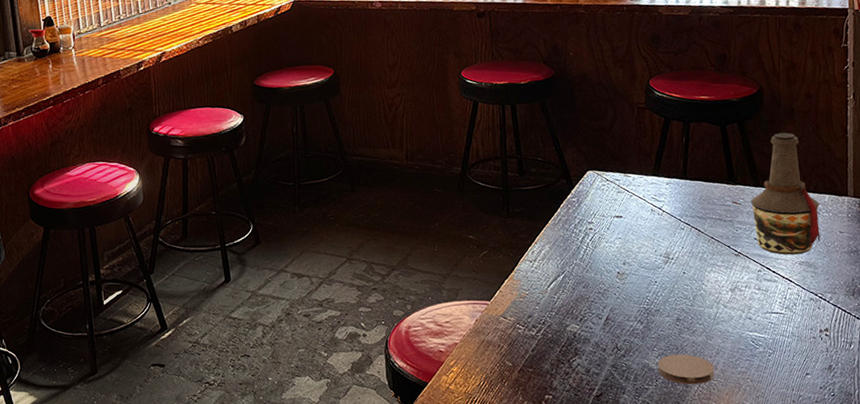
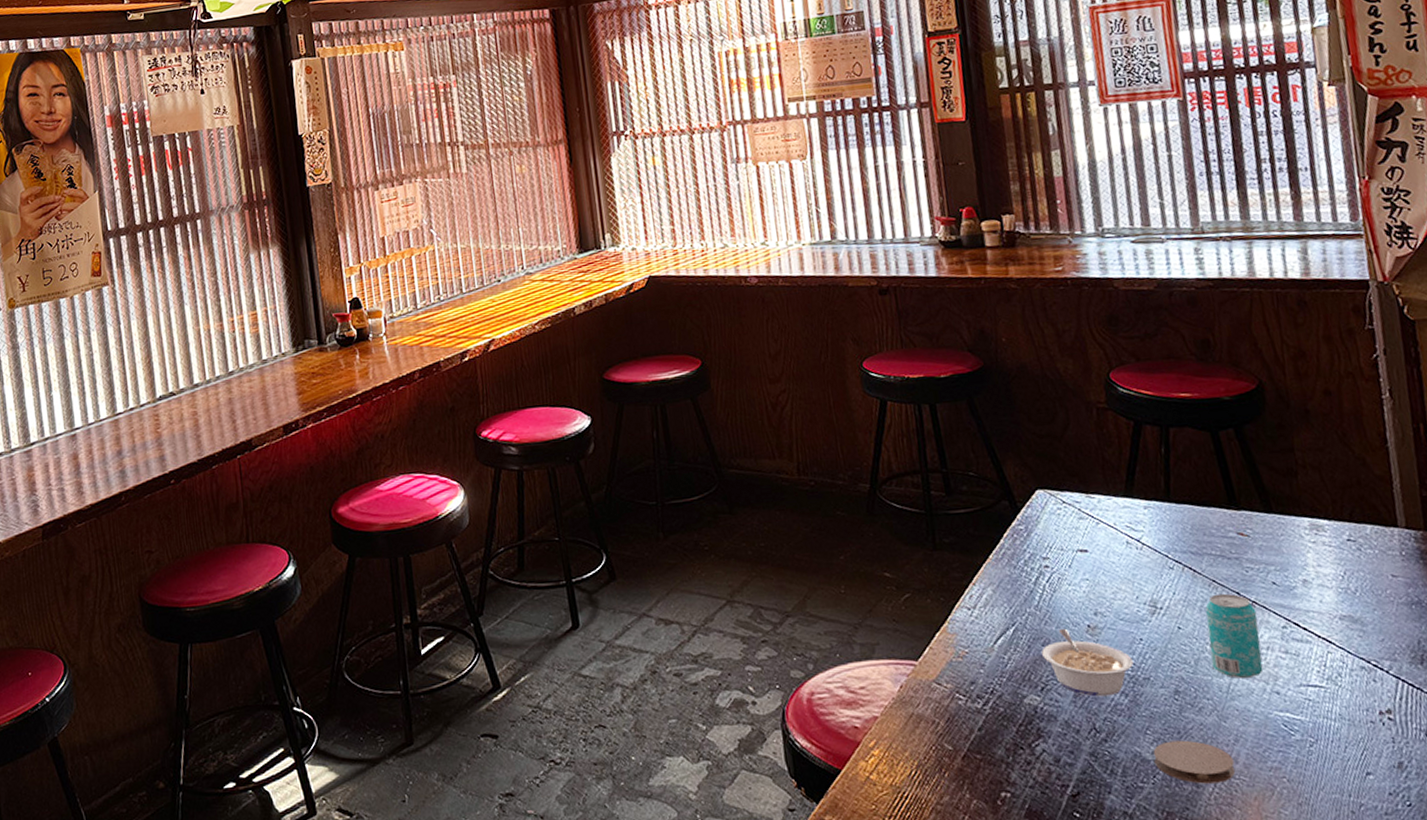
legume: none [582,275,649,325] -> present [1041,628,1133,697]
beverage can: none [704,247,742,309] -> present [1205,593,1263,679]
bottle: present [751,132,821,255] -> none [1262,441,1366,606]

